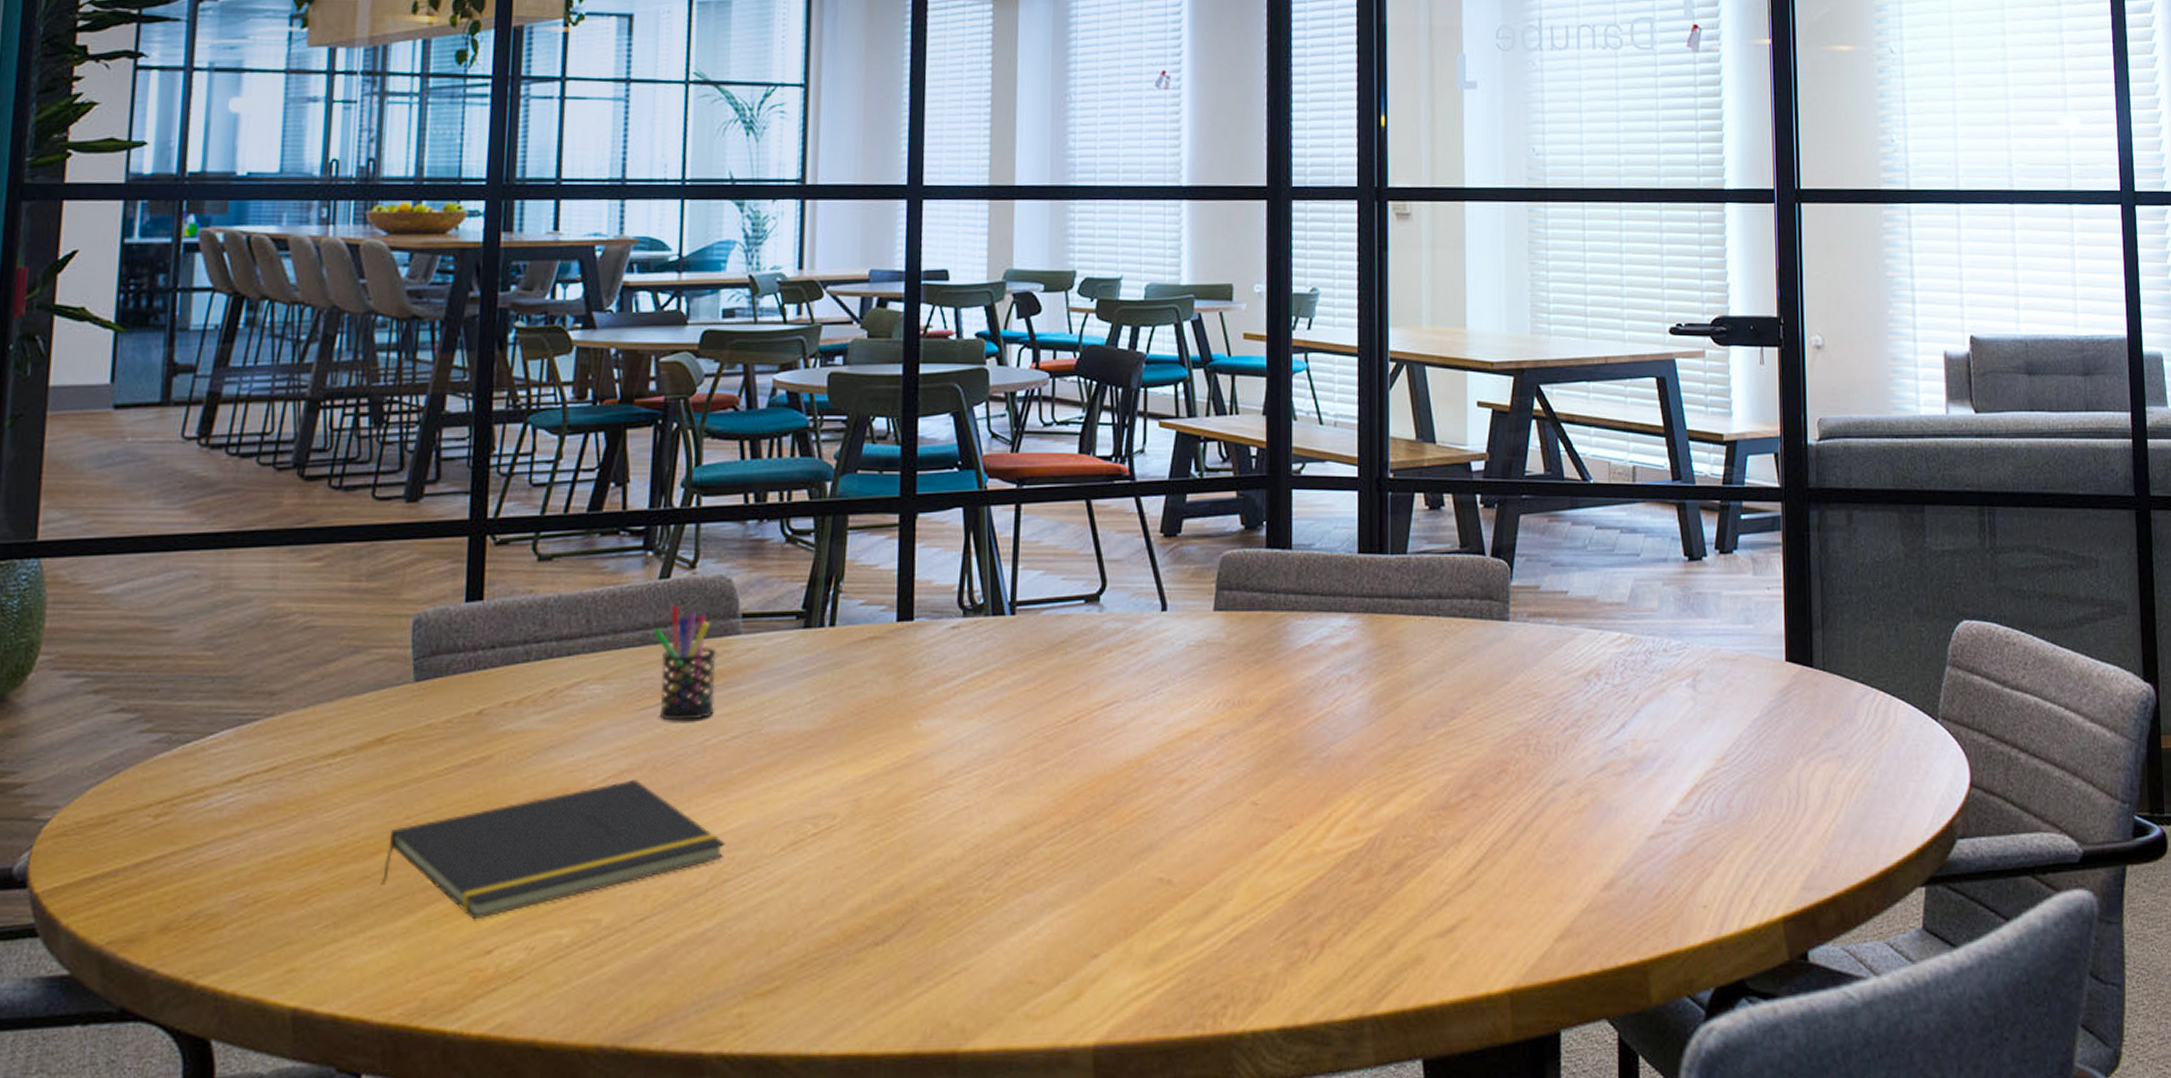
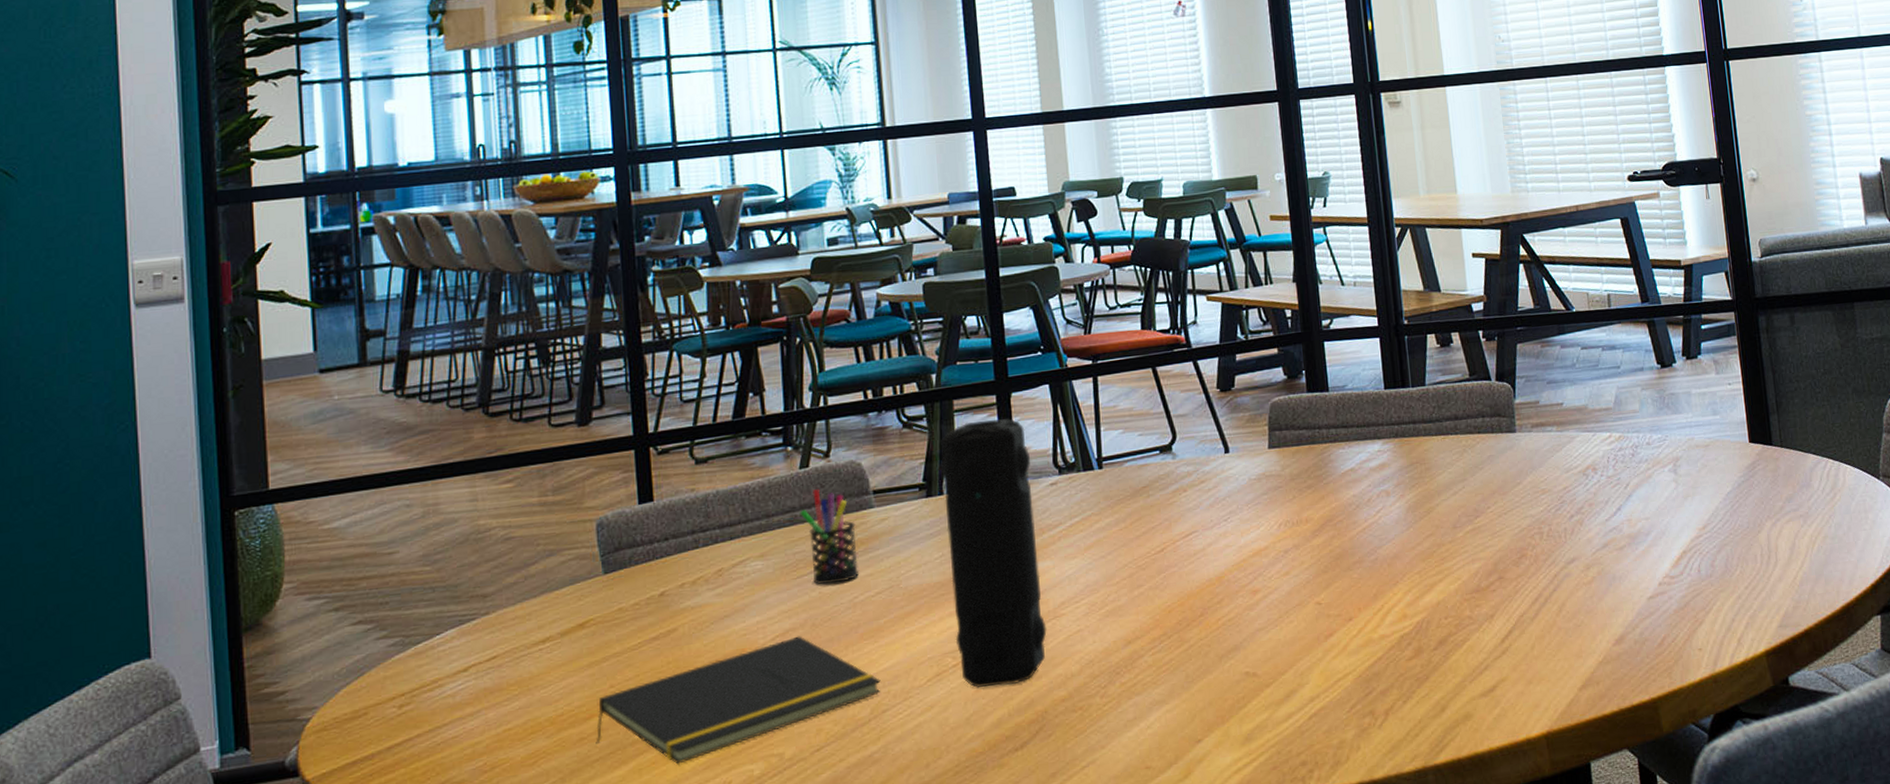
speaker: none [819,543,932,865] -> present [940,419,1047,689]

